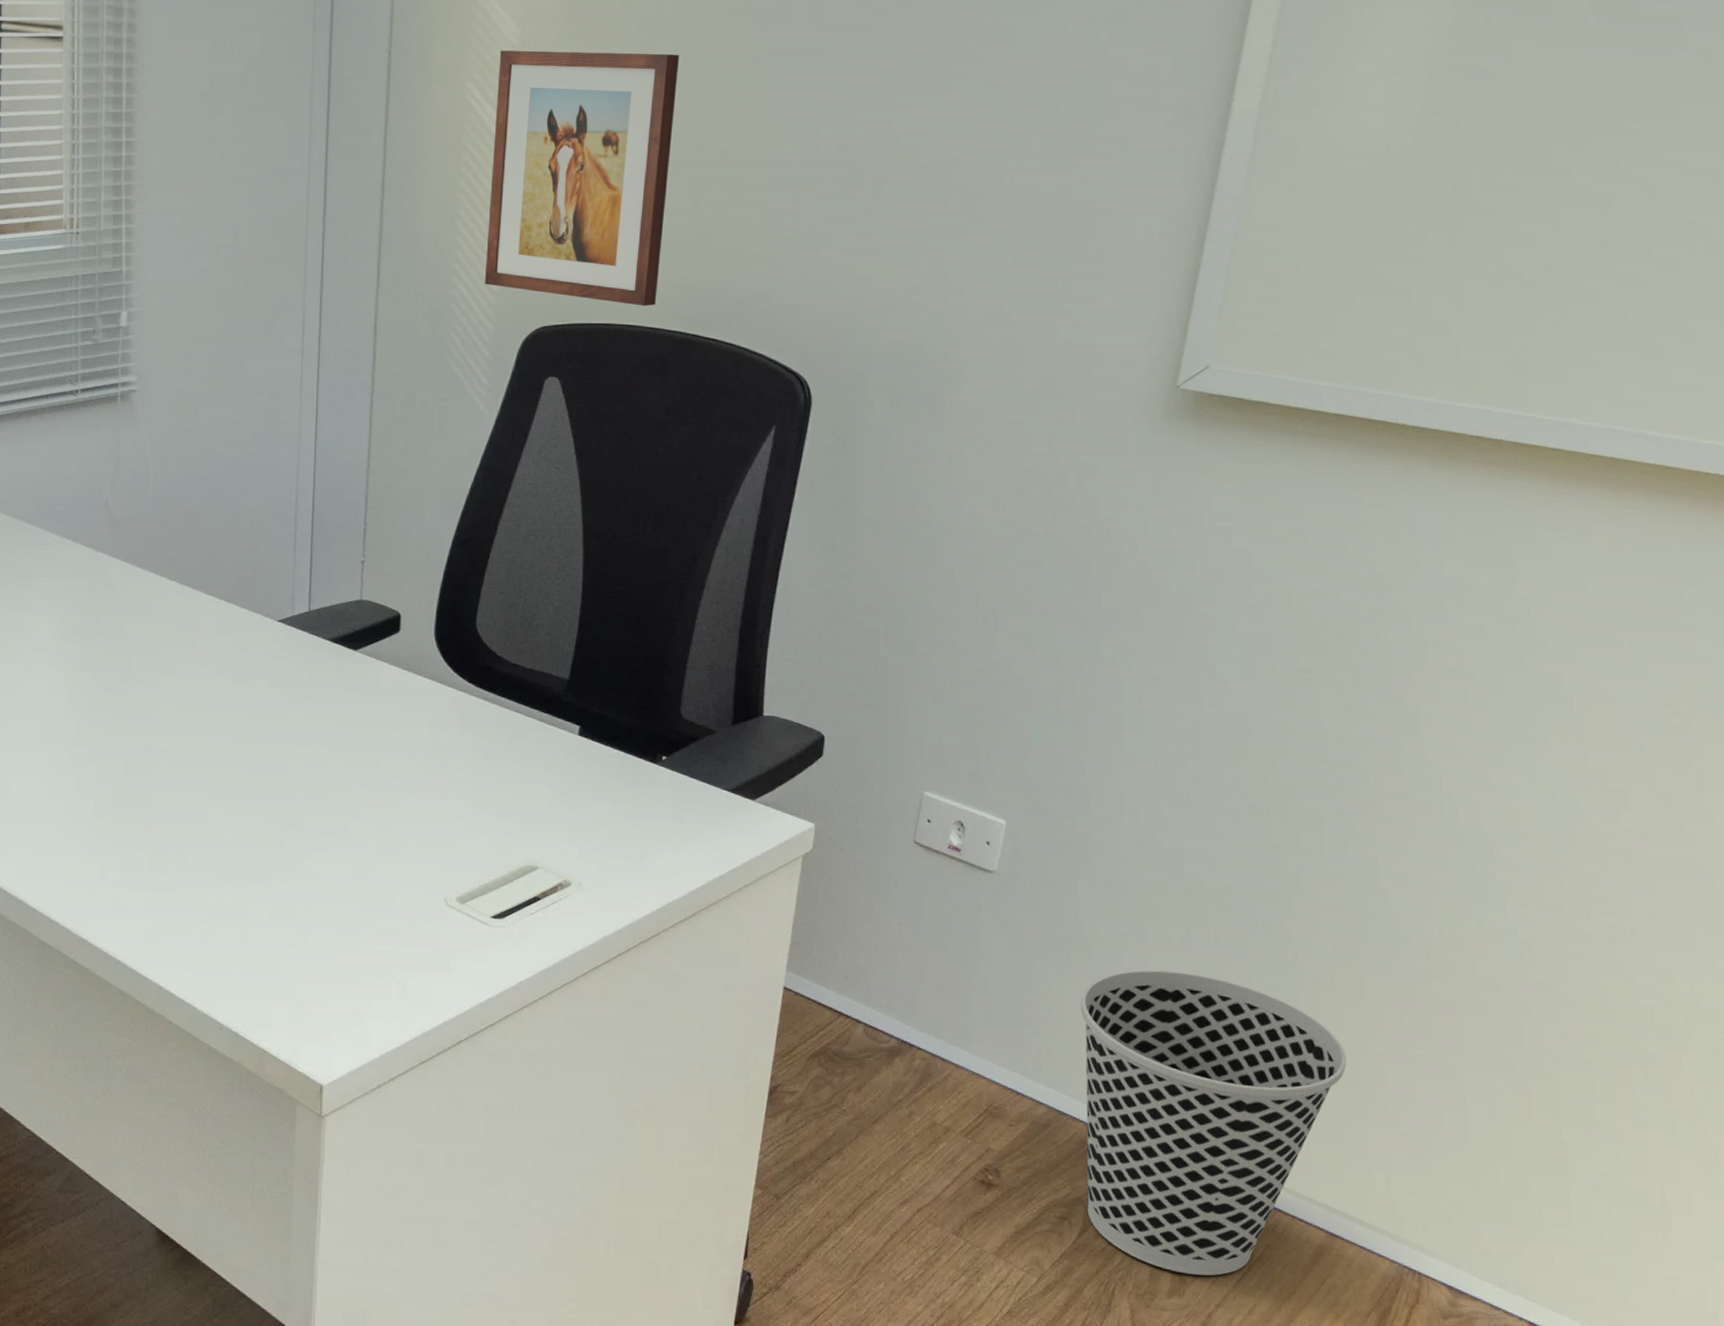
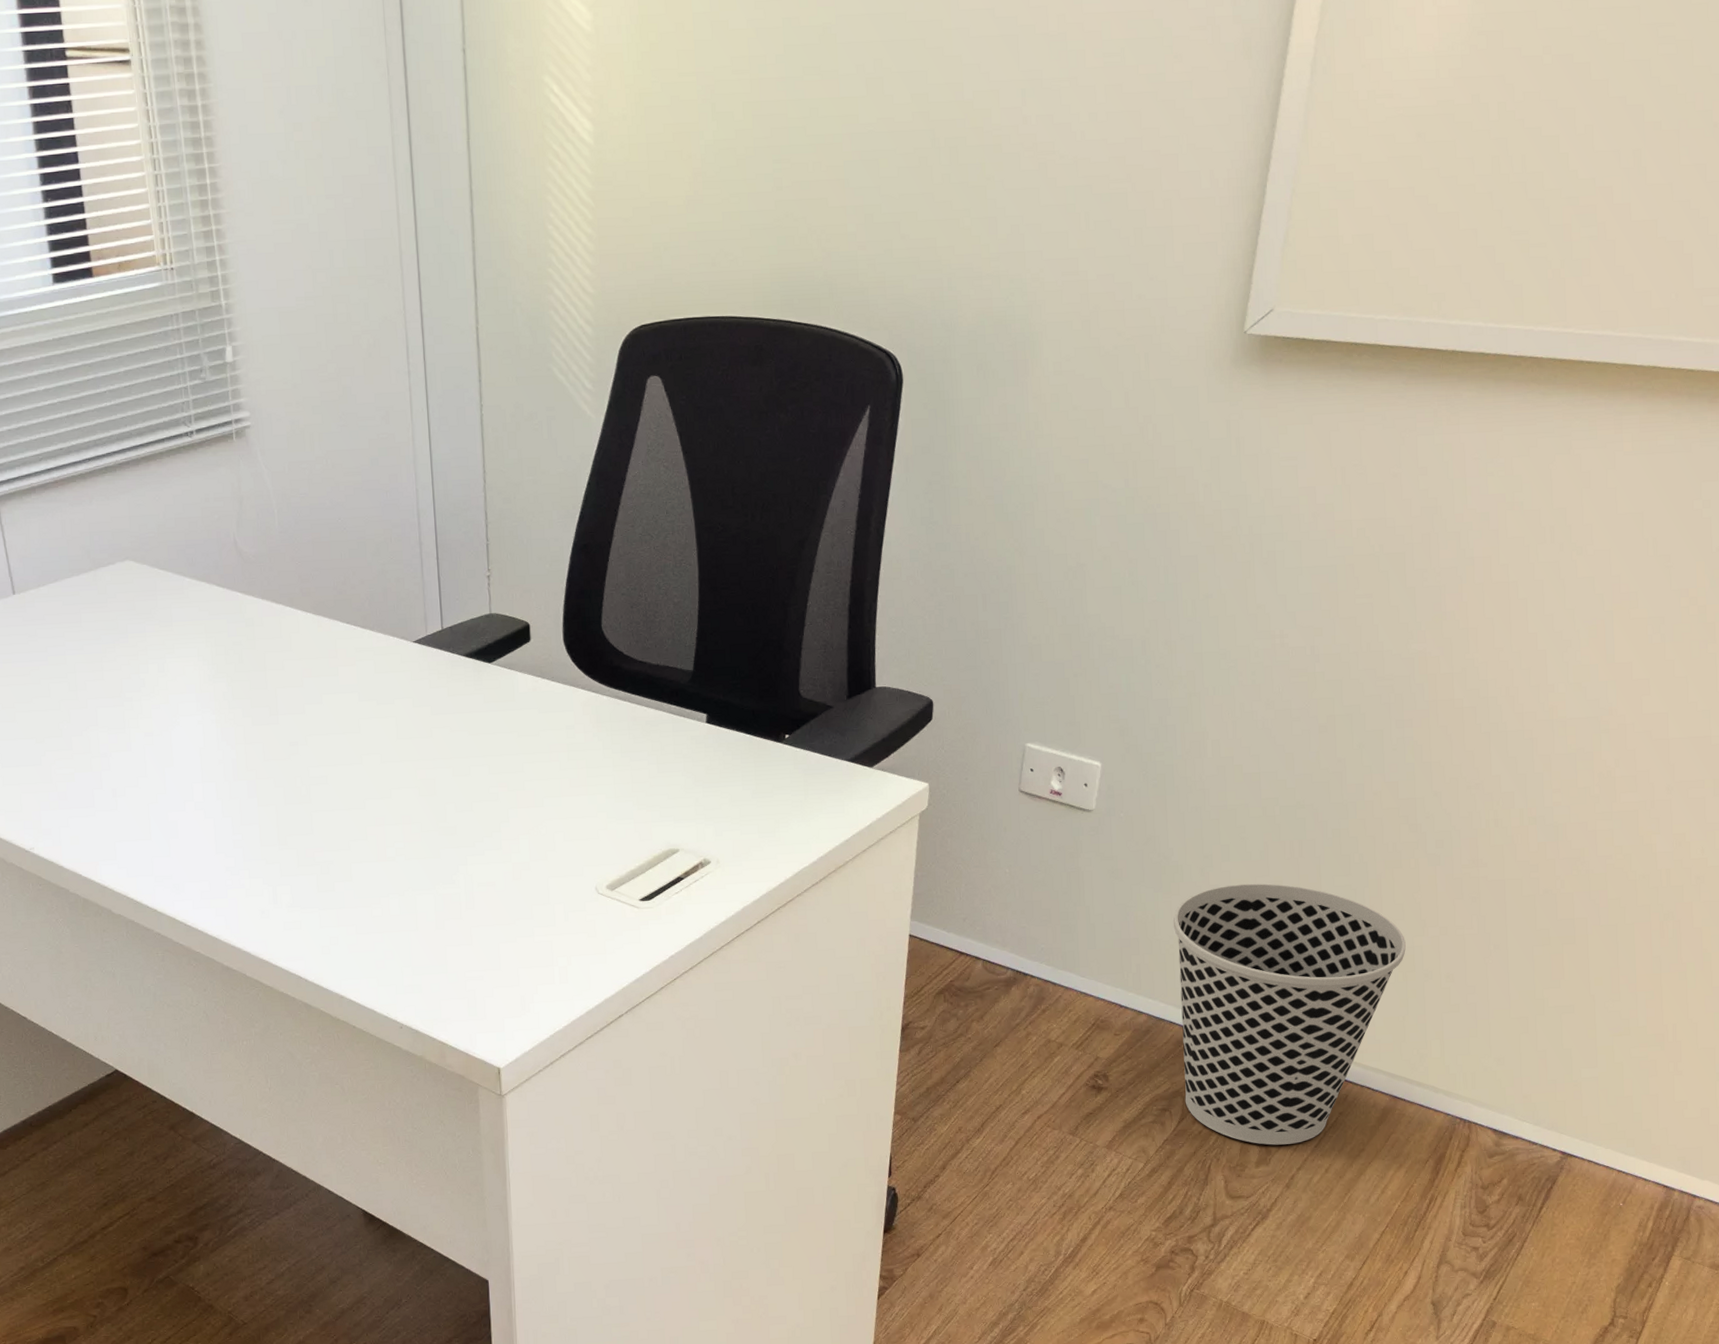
wall art: present [484,50,679,306] -> none [574,29,753,296]

